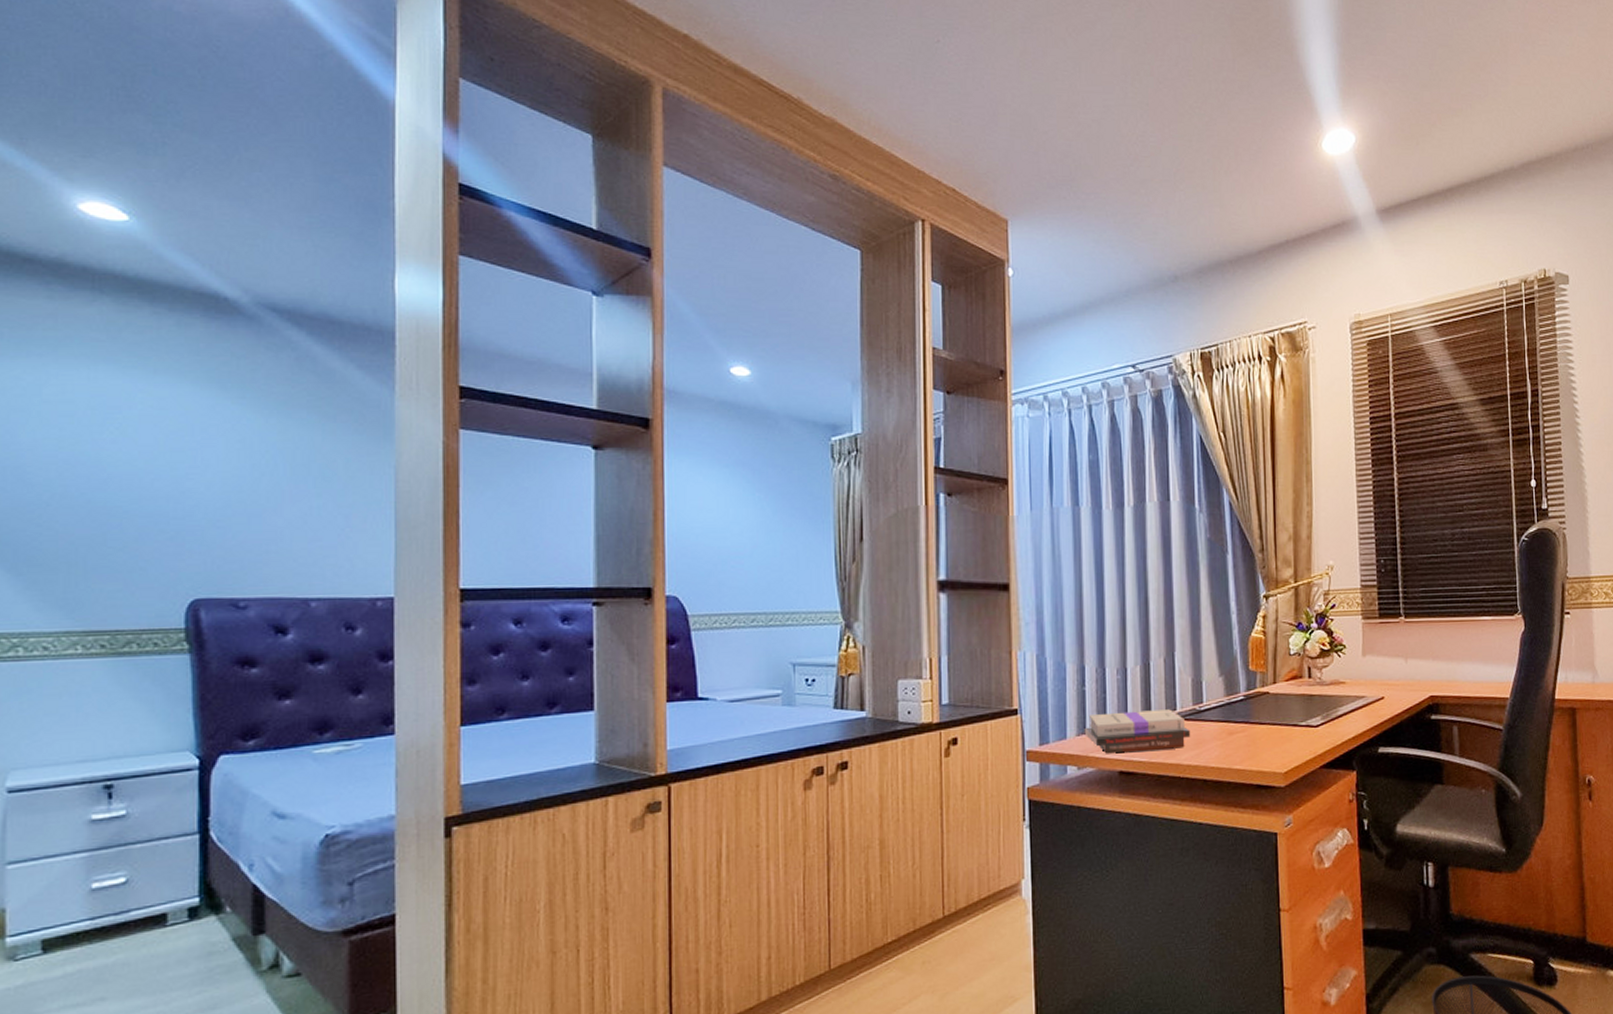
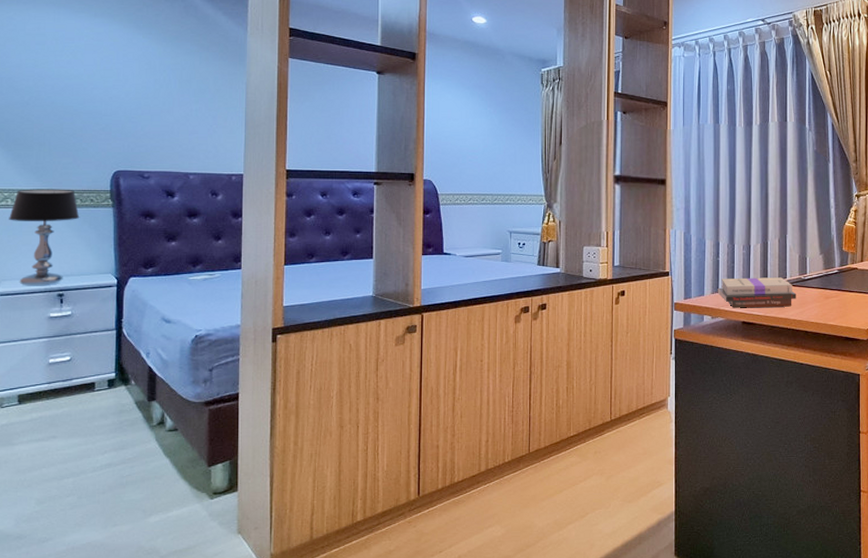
table lamp: none [21,629,137,777] -> present [9,189,80,286]

